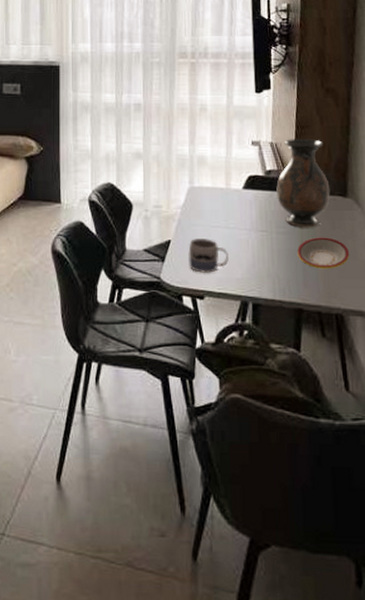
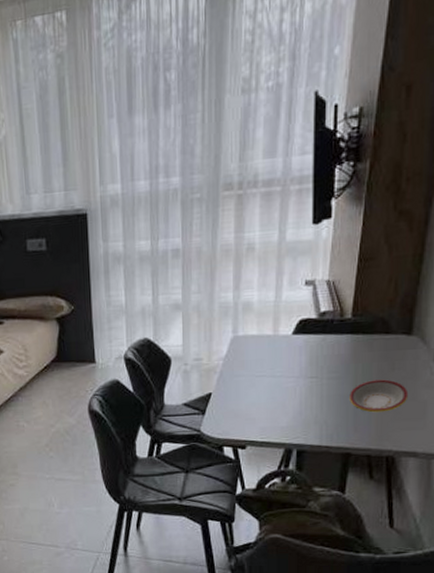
mug: present [188,238,229,274] -> none [230,389,273,425]
vase: present [276,139,330,228] -> none [330,272,393,371]

